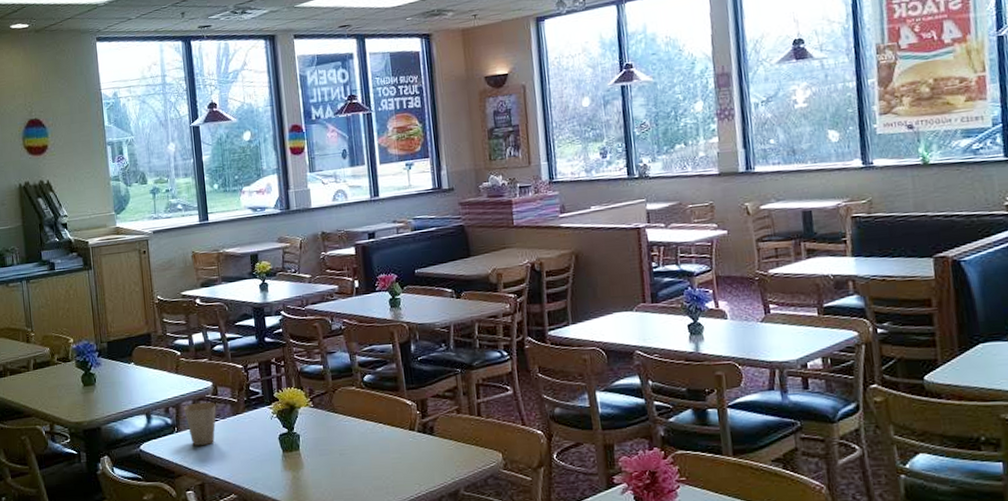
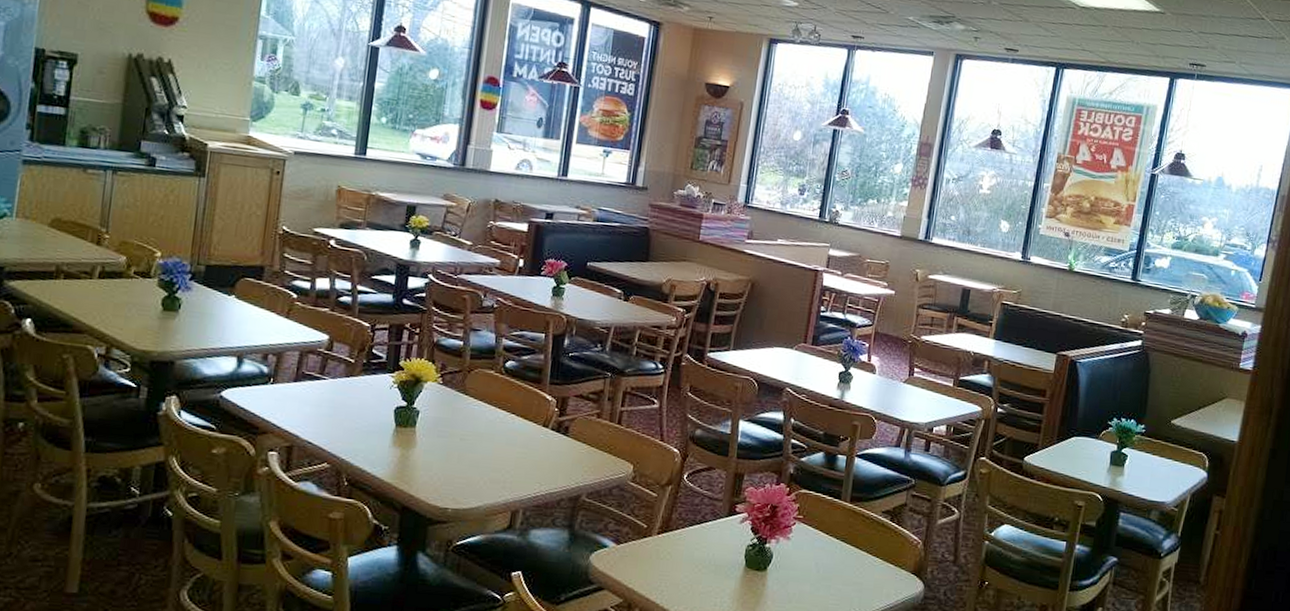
paper cup: present [183,401,217,446] -> none [286,354,328,405]

